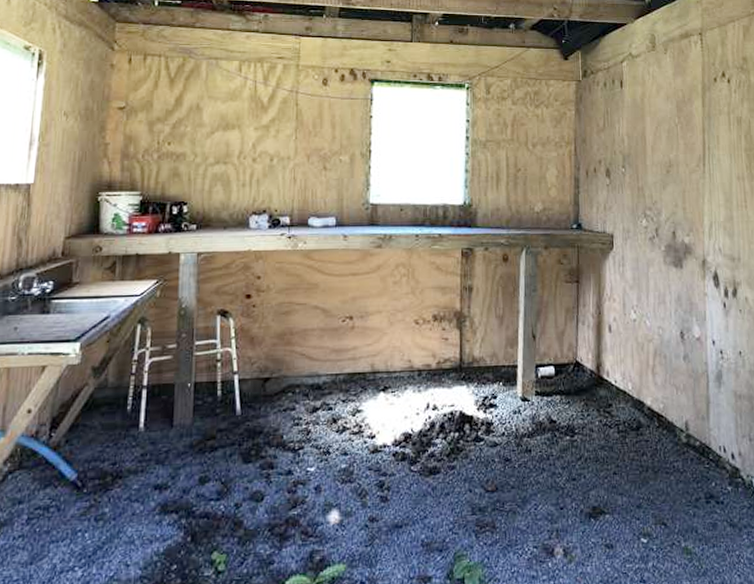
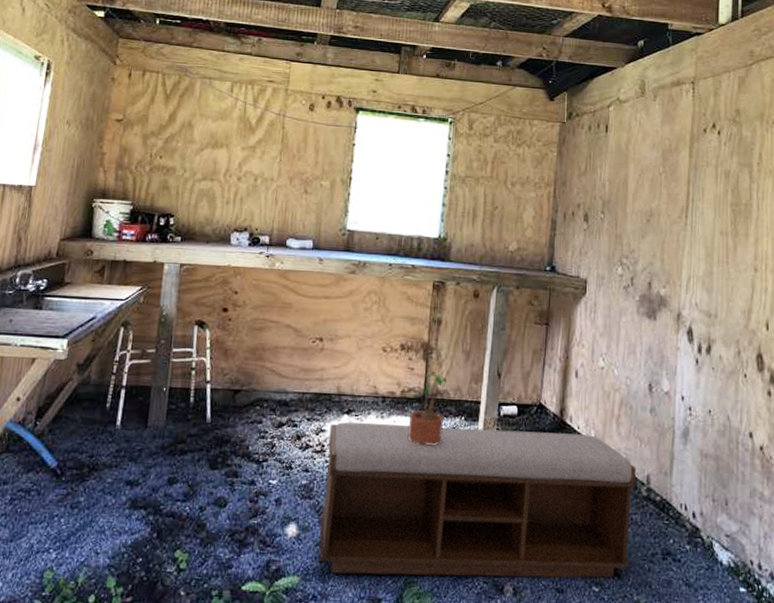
bench: none [363,388,675,556] -> present [319,422,637,578]
potted plant: none [446,341,483,416] -> present [407,373,448,446]

